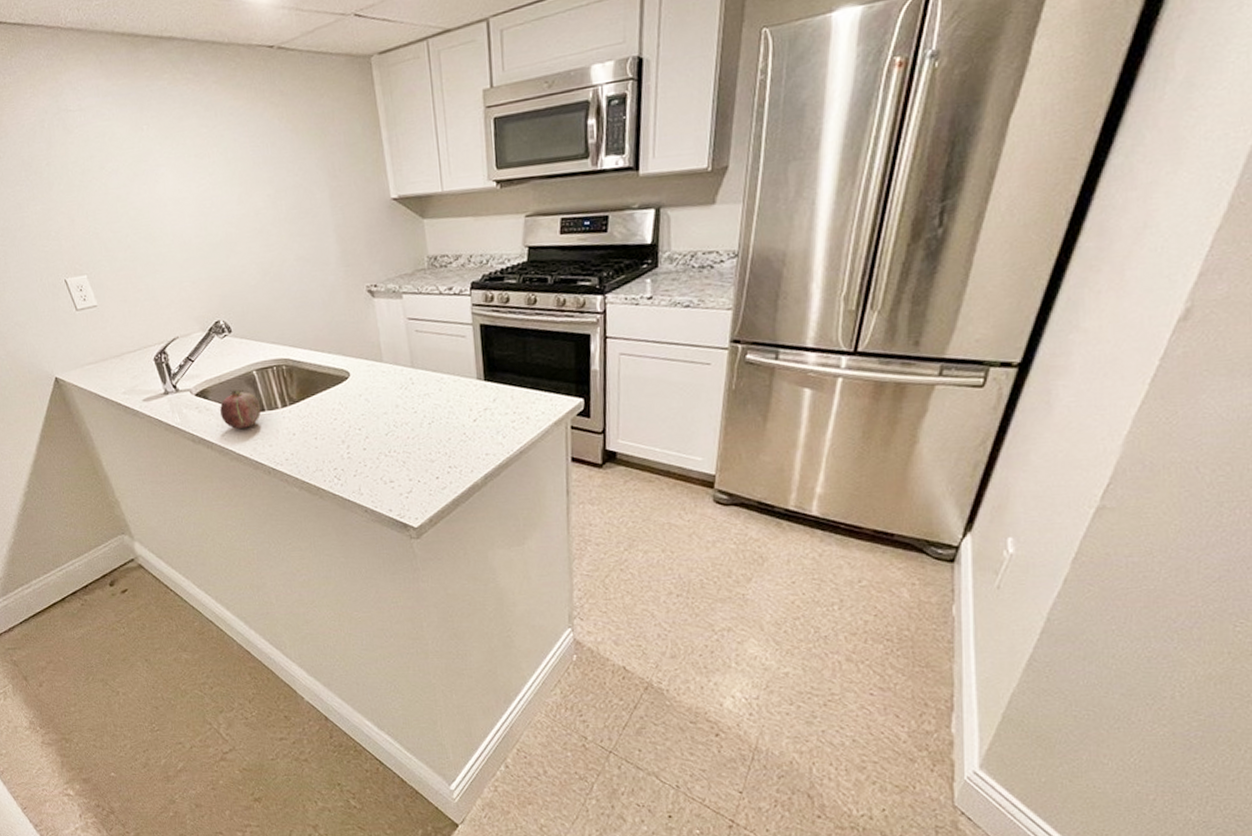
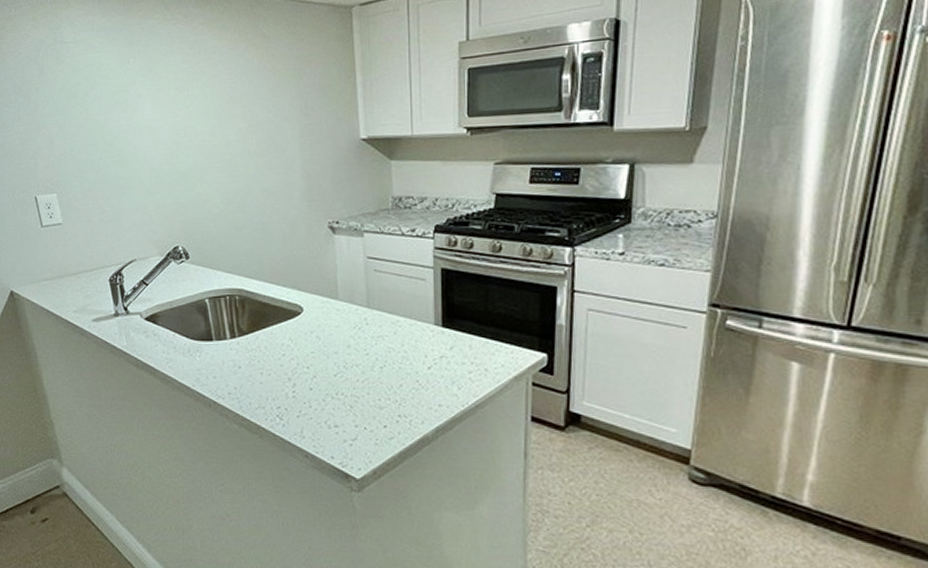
fruit: present [220,389,261,429] -> none [168,317,209,357]

